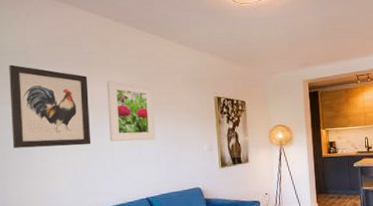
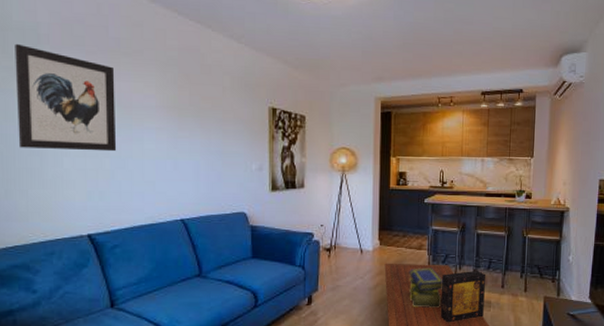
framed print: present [107,81,156,141] -> none [138,76,196,152]

